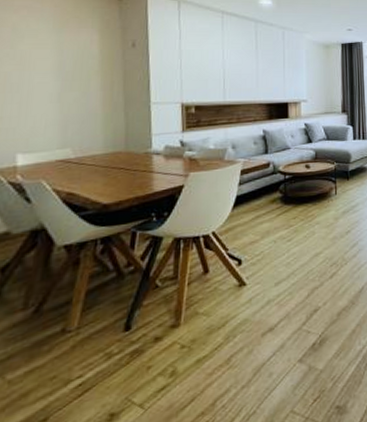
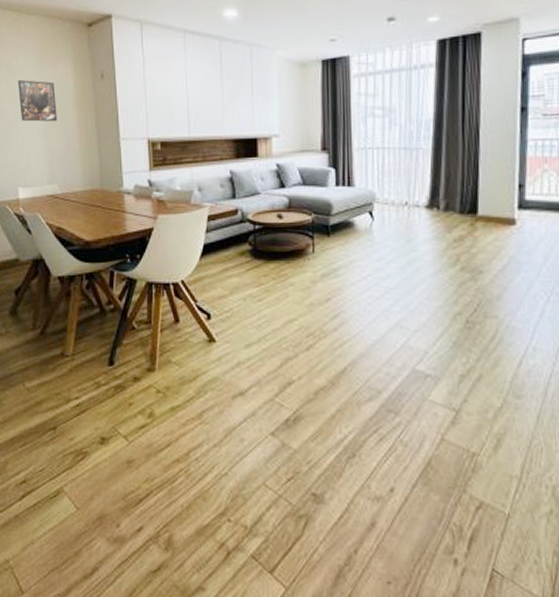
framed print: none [26,43,77,87] -> present [17,79,57,122]

